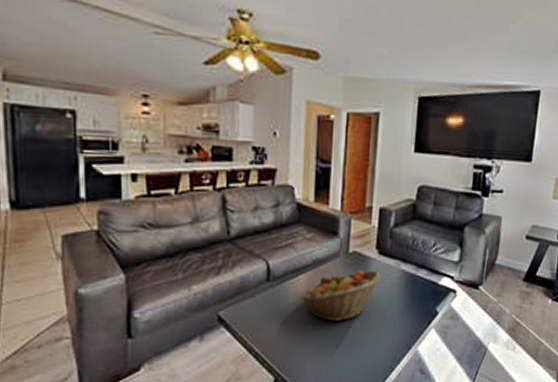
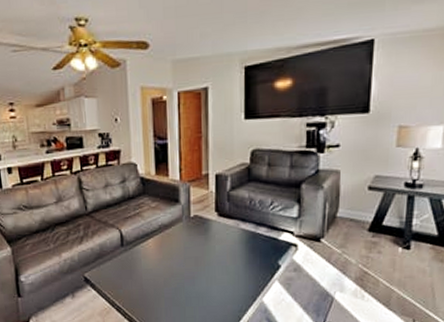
fruit basket: present [300,270,381,321] -> none [151,231,222,278]

